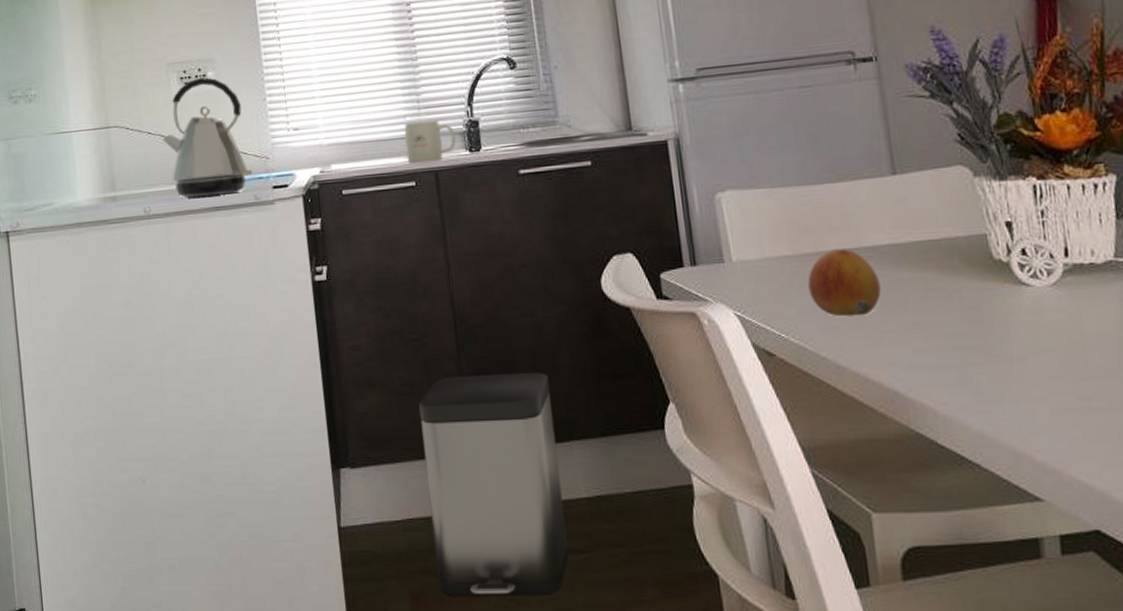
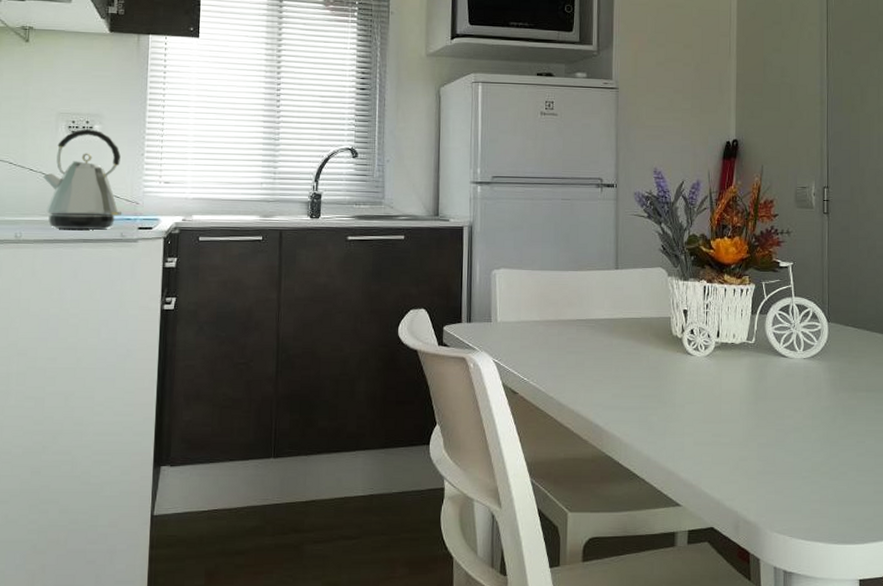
mug: present [404,119,456,164] -> none [258,189,301,223]
pedal bin: present [419,371,569,596] -> none [231,395,347,573]
fruit: present [808,249,881,317] -> none [548,319,597,369]

